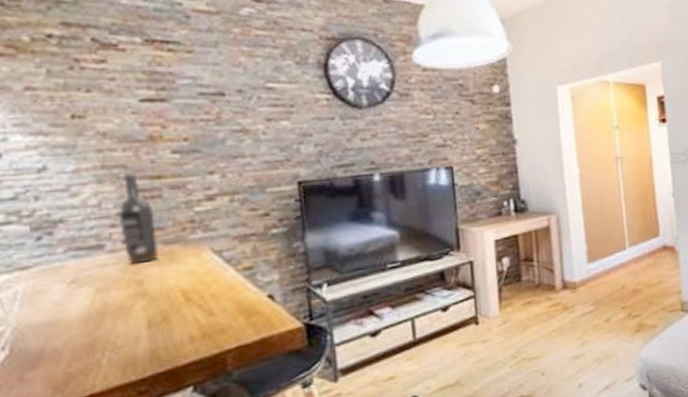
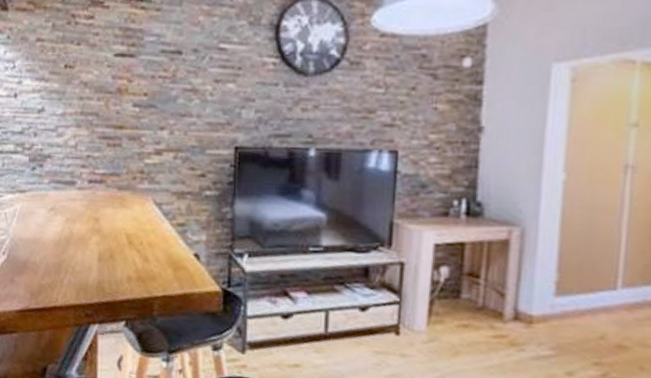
wine bottle: present [118,173,160,264] -> none [88,121,114,203]

